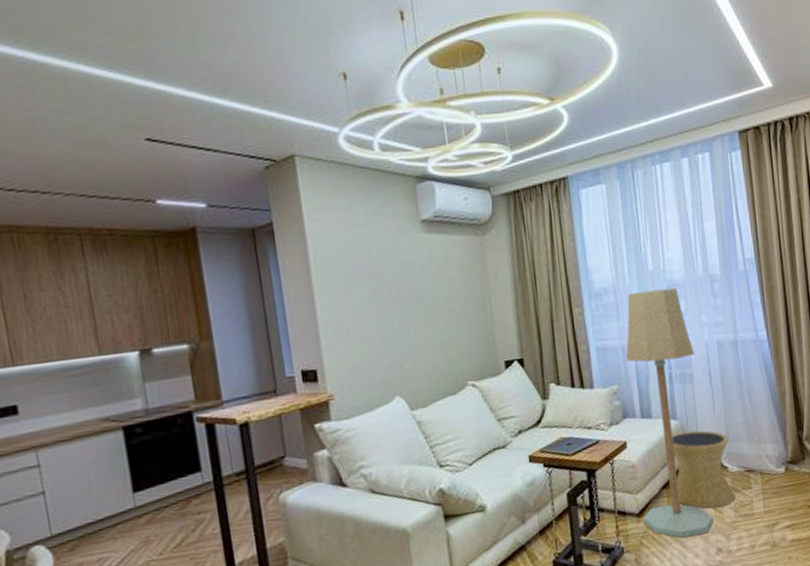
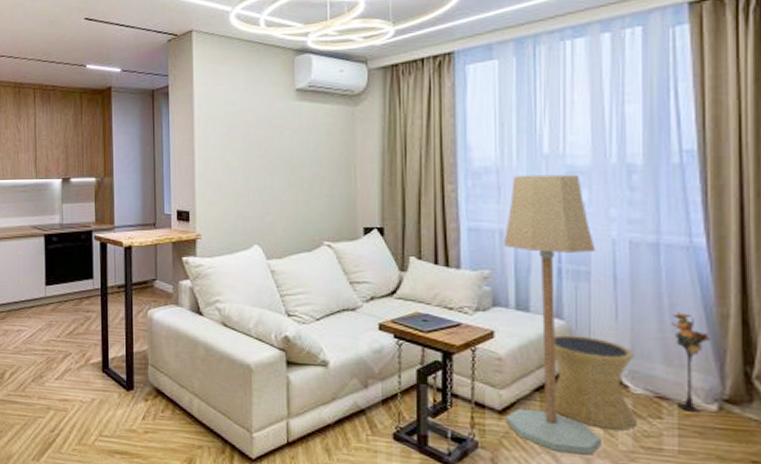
potted plant: none [750,396,776,477] -> present [671,312,710,412]

